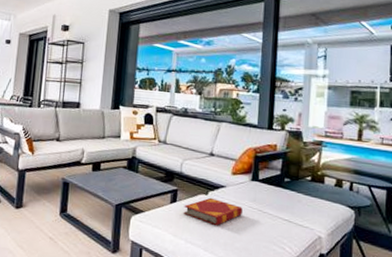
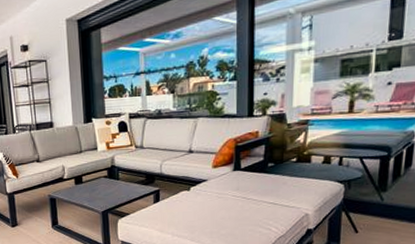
hardback book: present [183,197,243,226] -> none [167,192,226,218]

